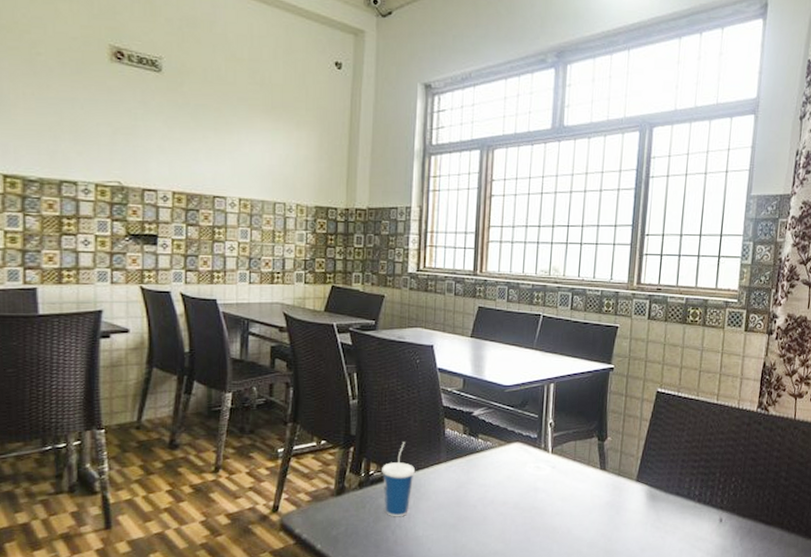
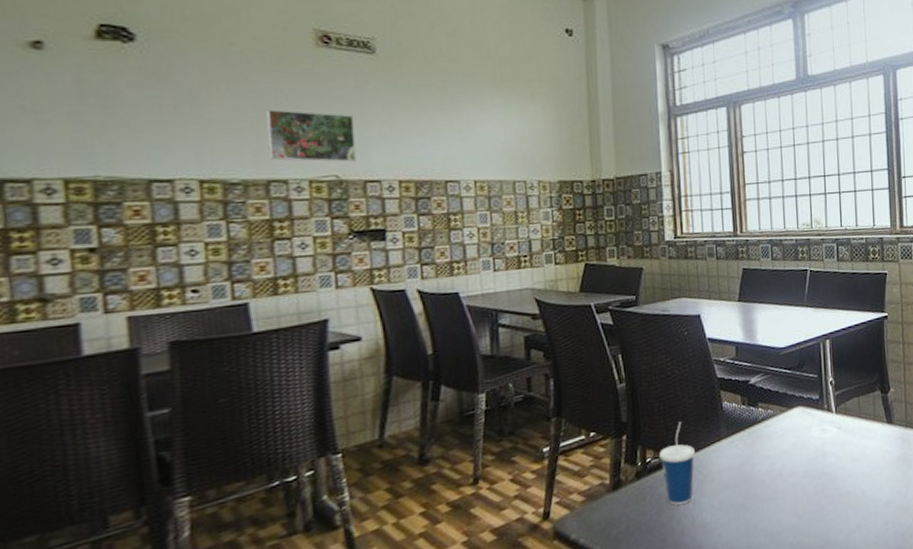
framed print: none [63,117,138,171] -> present [266,109,357,162]

